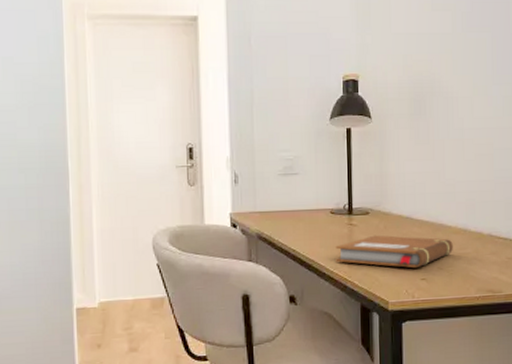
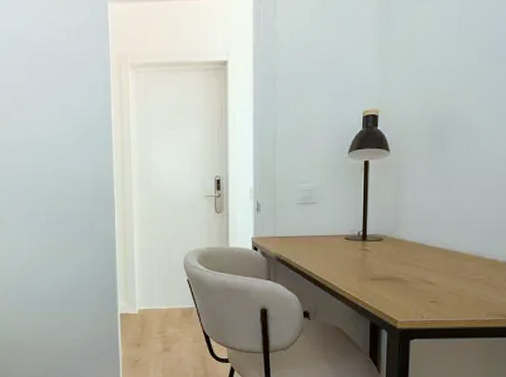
notebook: present [335,235,453,269] -> none [348,260,466,292]

